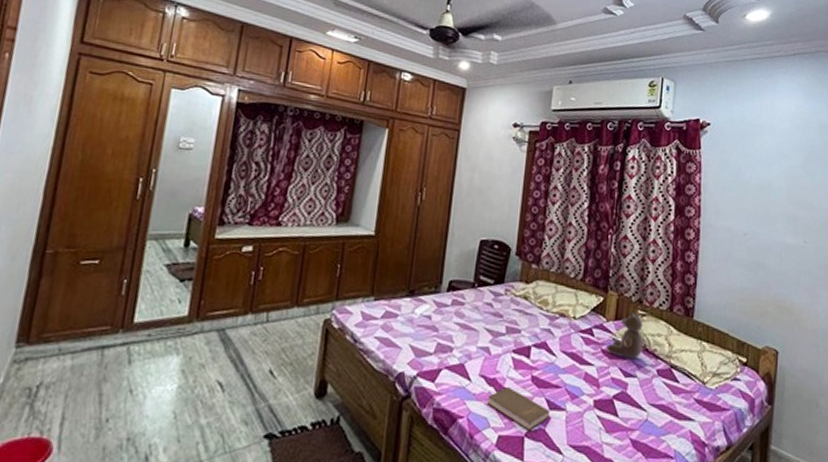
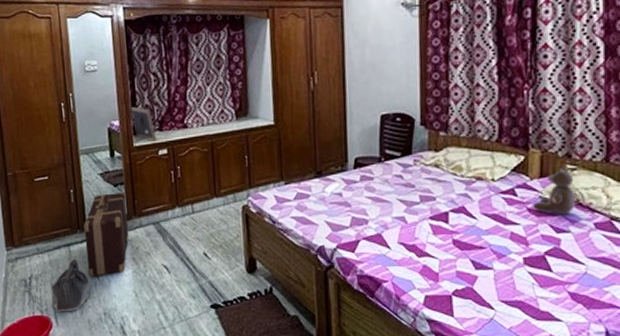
saddlebag: none [59,366,119,435] -> present [52,260,91,312]
suitcase: none [119,288,192,390] -> present [83,191,129,276]
picture frame: none [220,193,244,236] -> present [130,106,157,141]
book: present [487,386,550,430] -> none [409,251,476,289]

